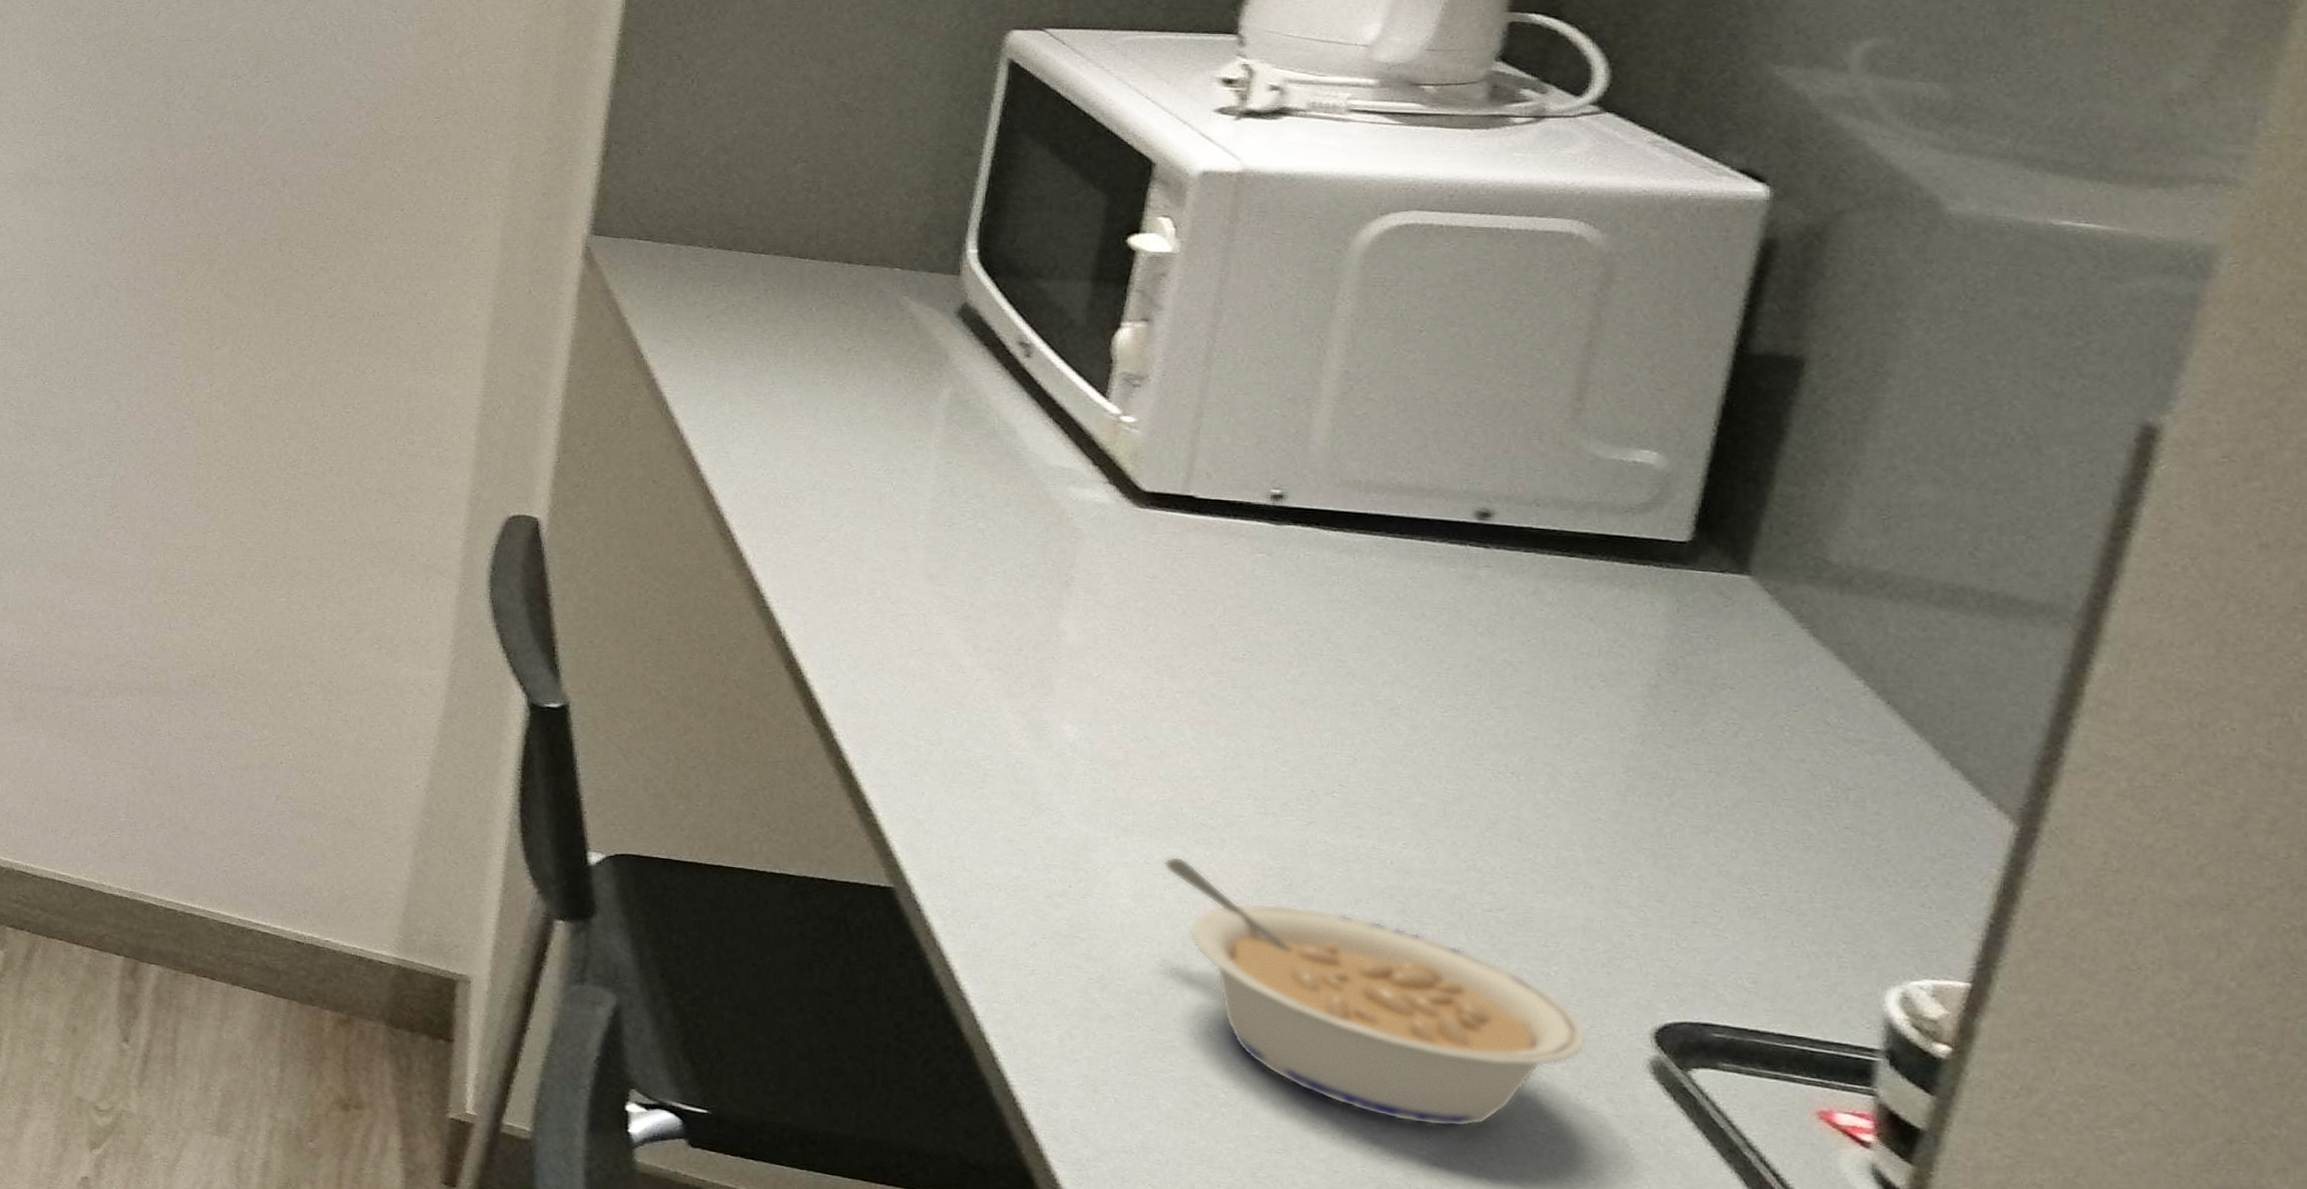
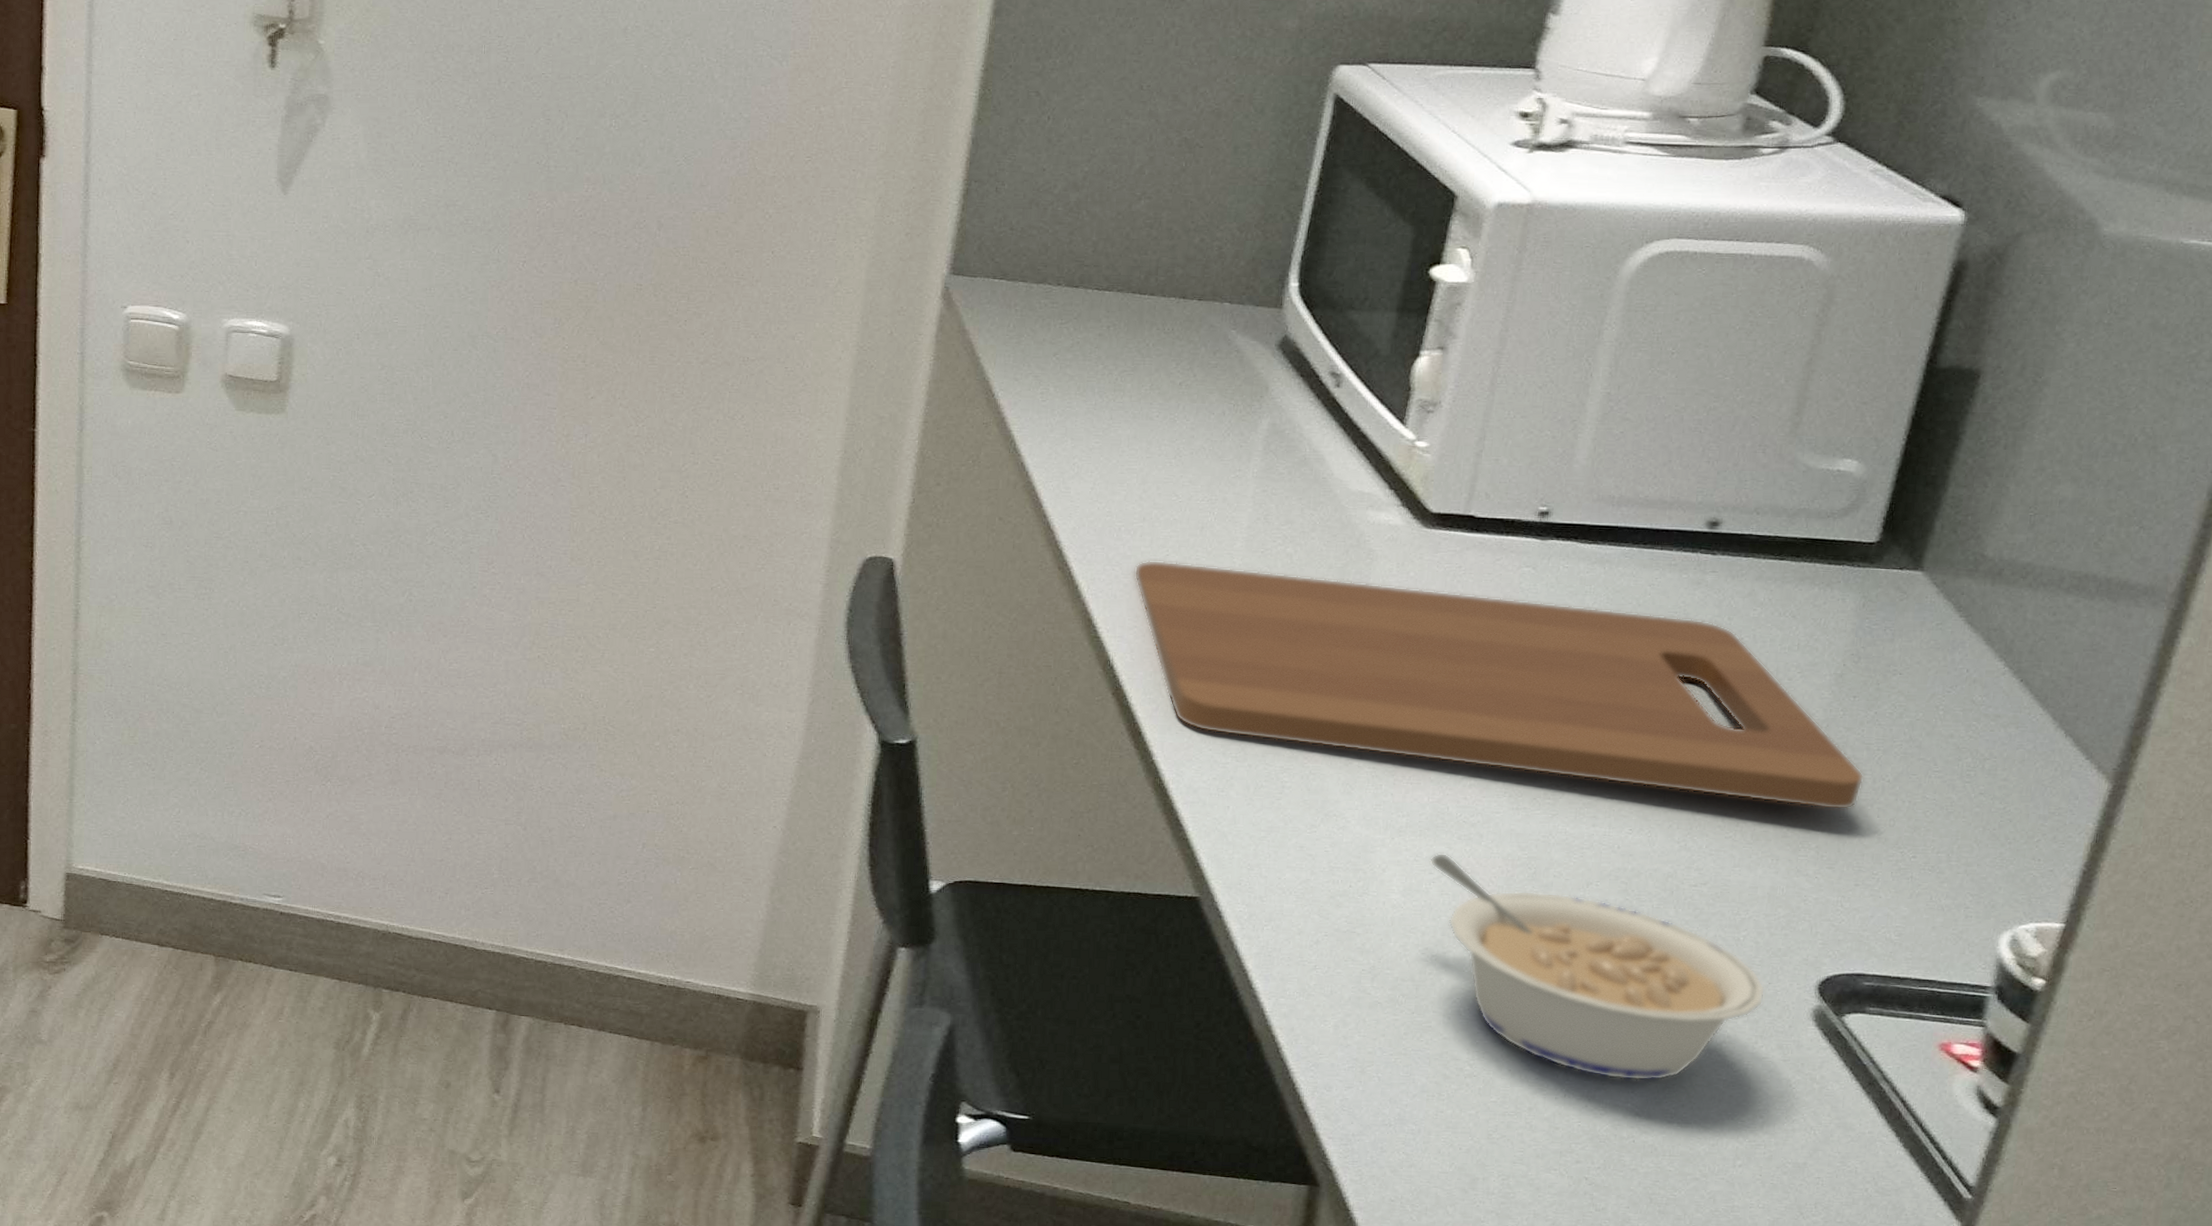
cutting board: none [805,529,1694,837] -> present [1134,560,1864,810]

